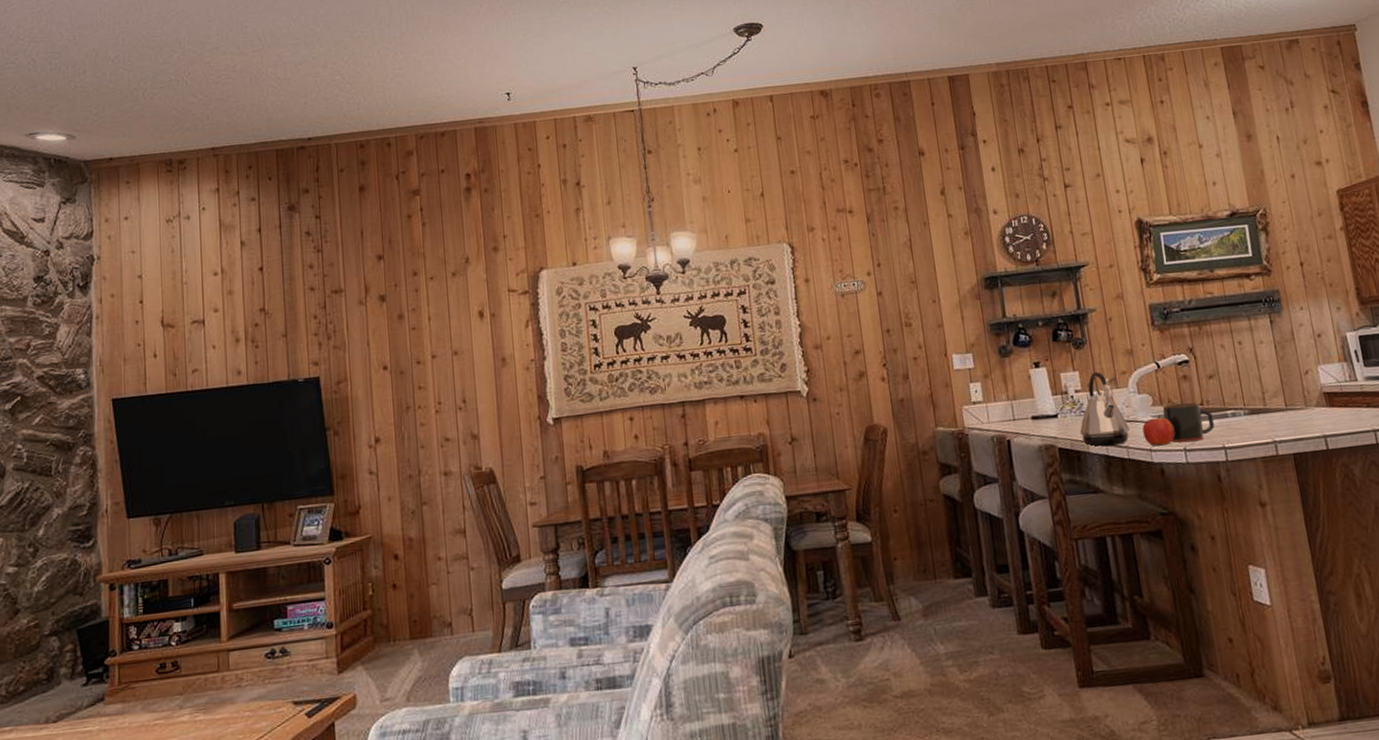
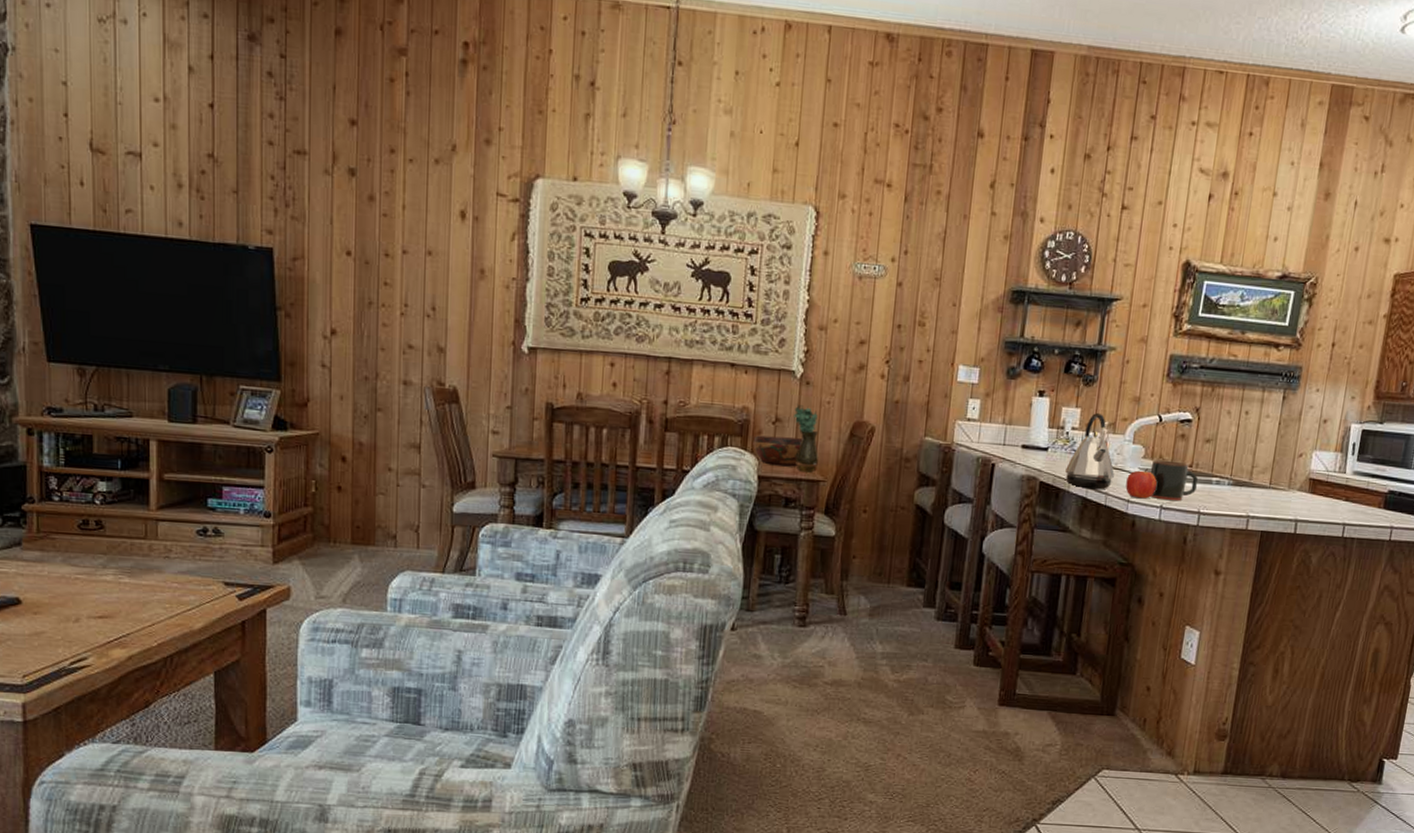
decorative bowl: none [774,452,821,484] -> present [753,435,803,467]
vase: none [807,420,840,485] -> present [794,403,819,473]

